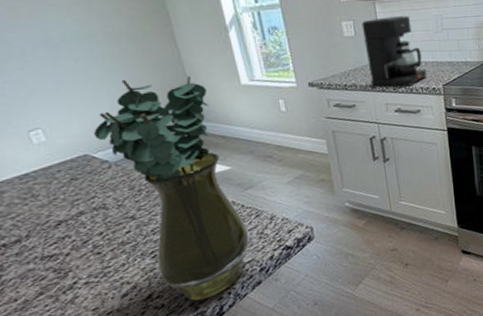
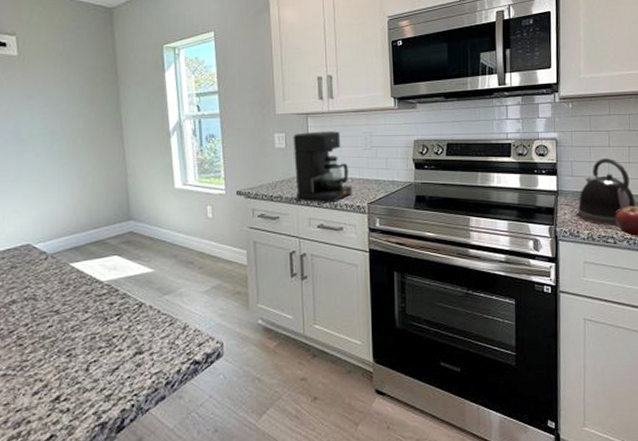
vase: present [94,75,250,301] -> none [39,175,160,410]

